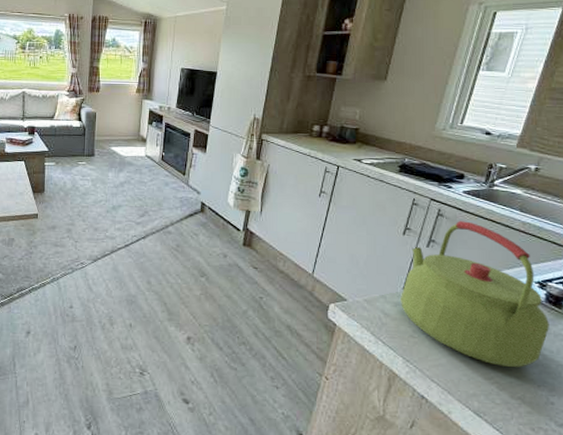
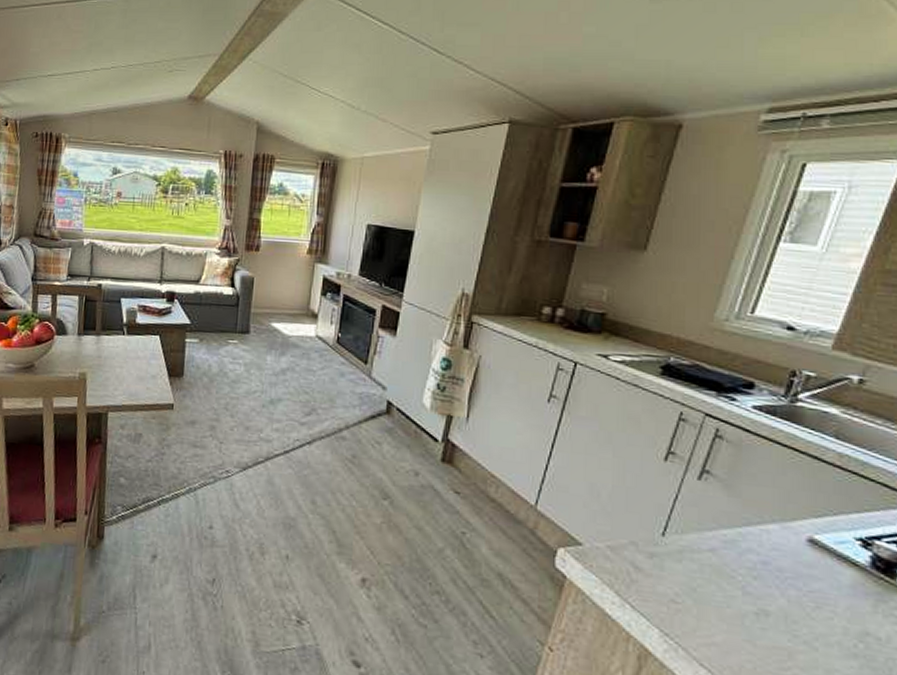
kettle: present [401,221,550,368] -> none [659,446,877,657]

